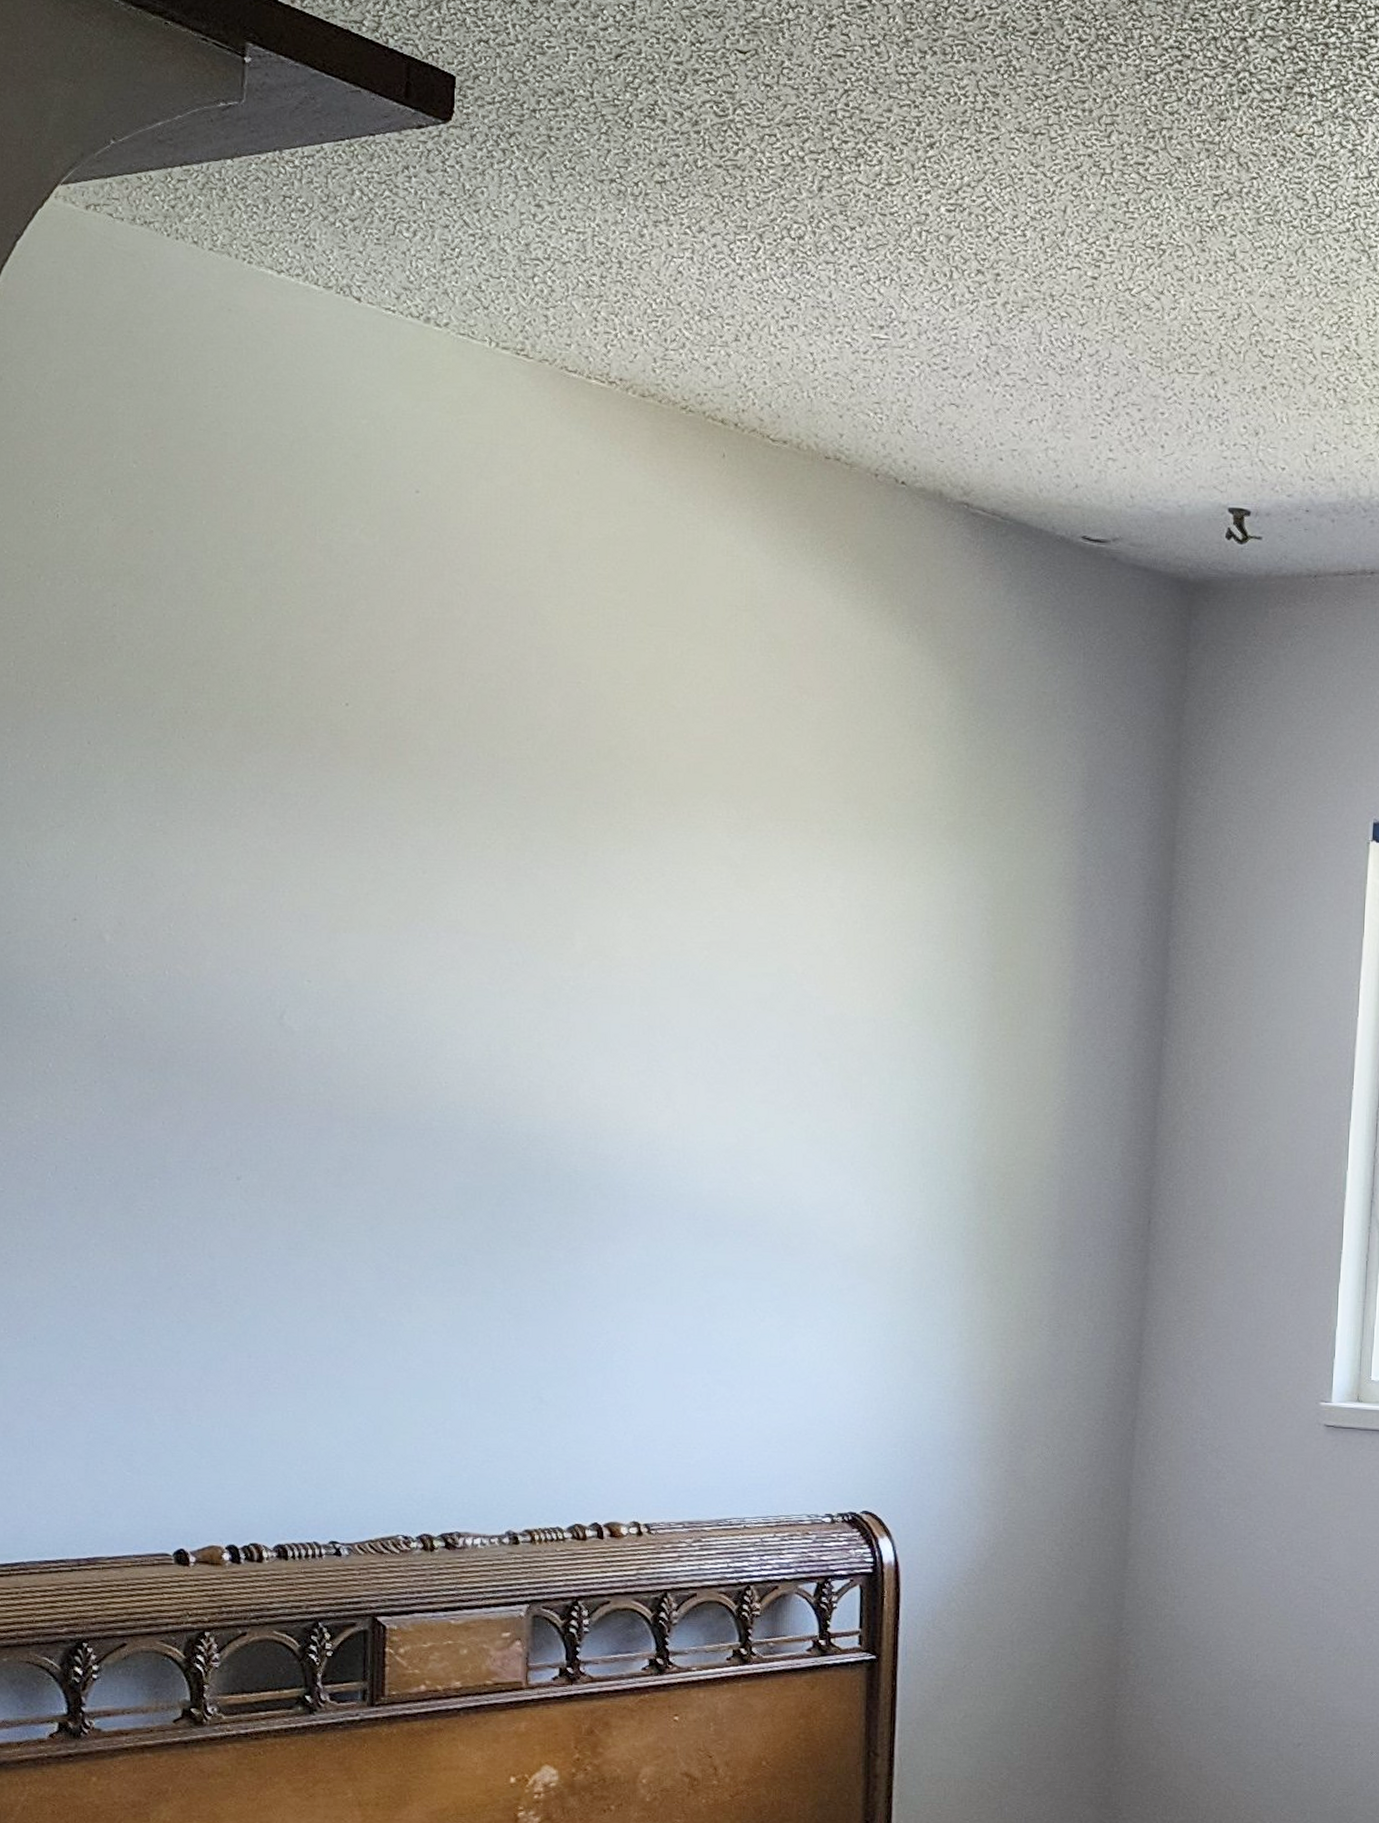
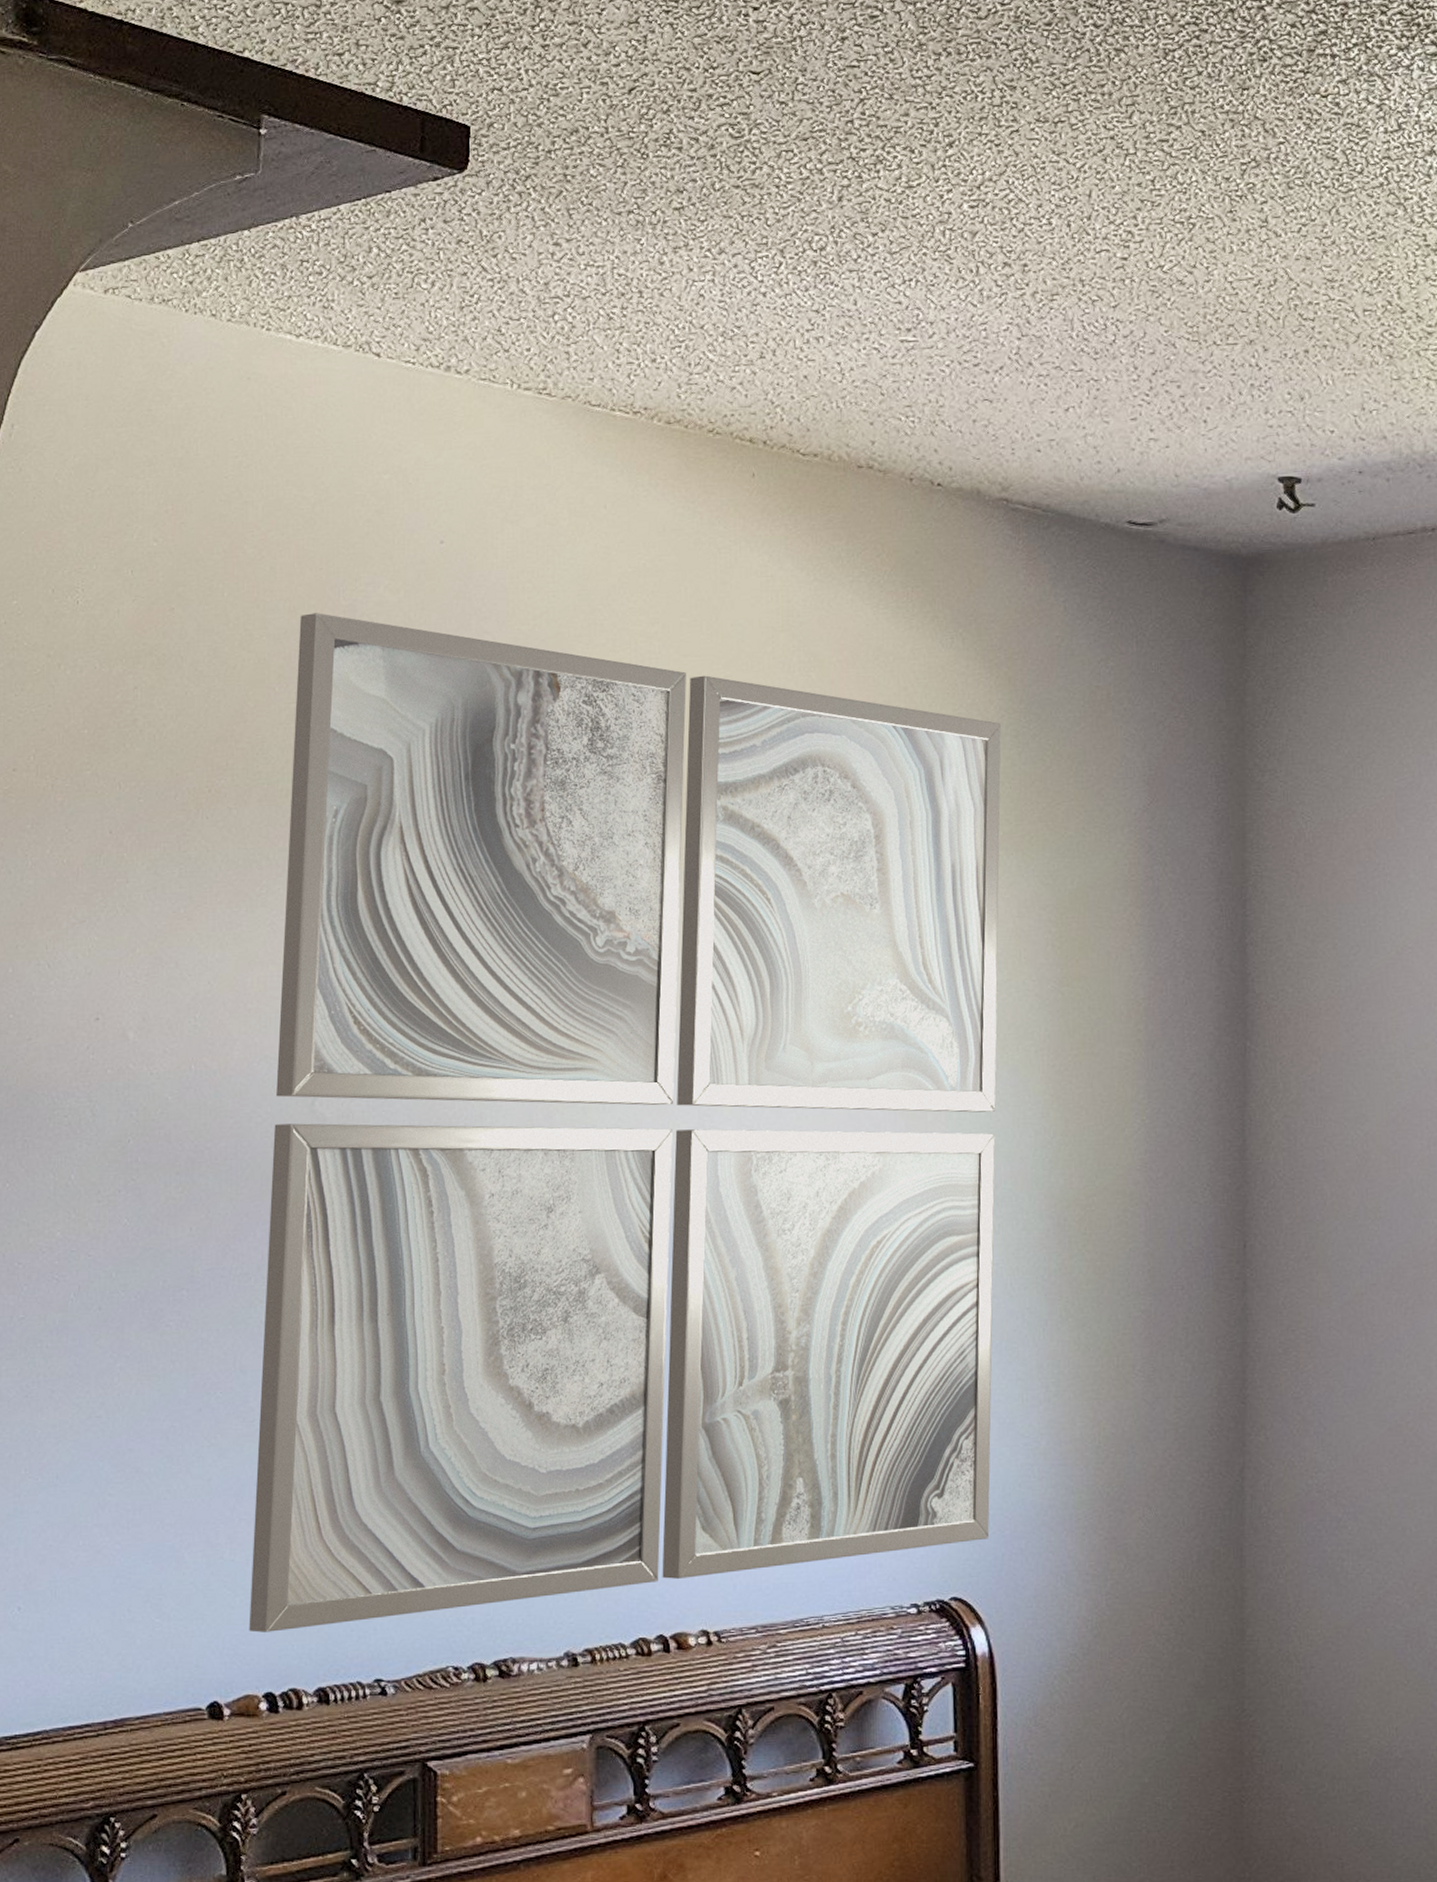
wall art: none [214,549,950,1492] -> present [249,613,1001,1633]

